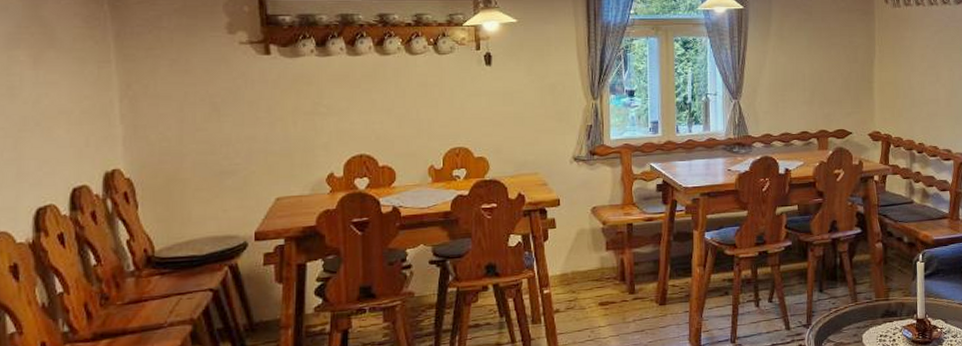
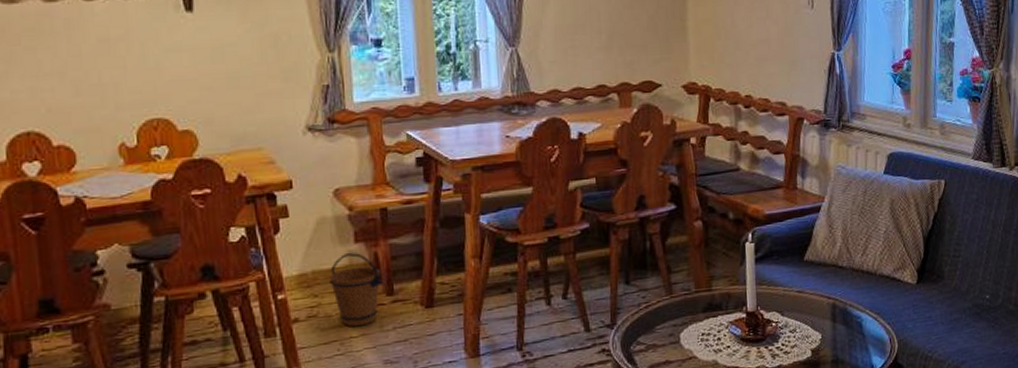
bucket: none [585,259,626,318] -> present [330,253,382,327]

